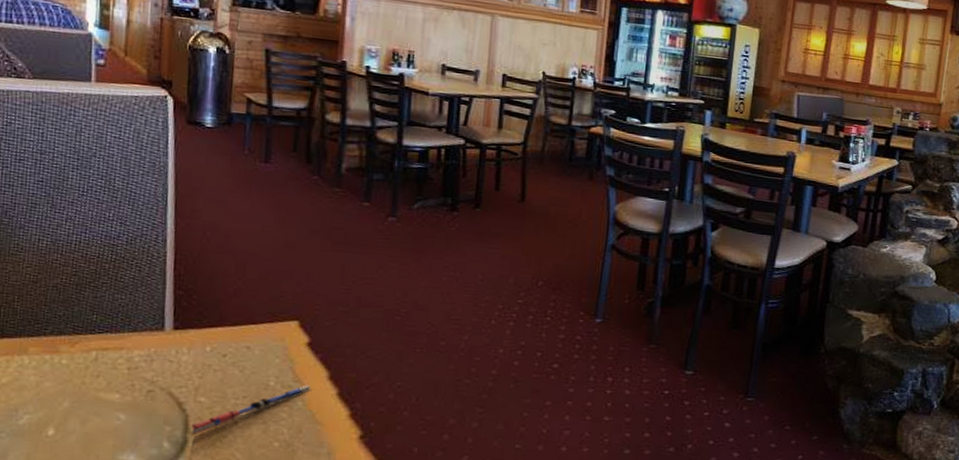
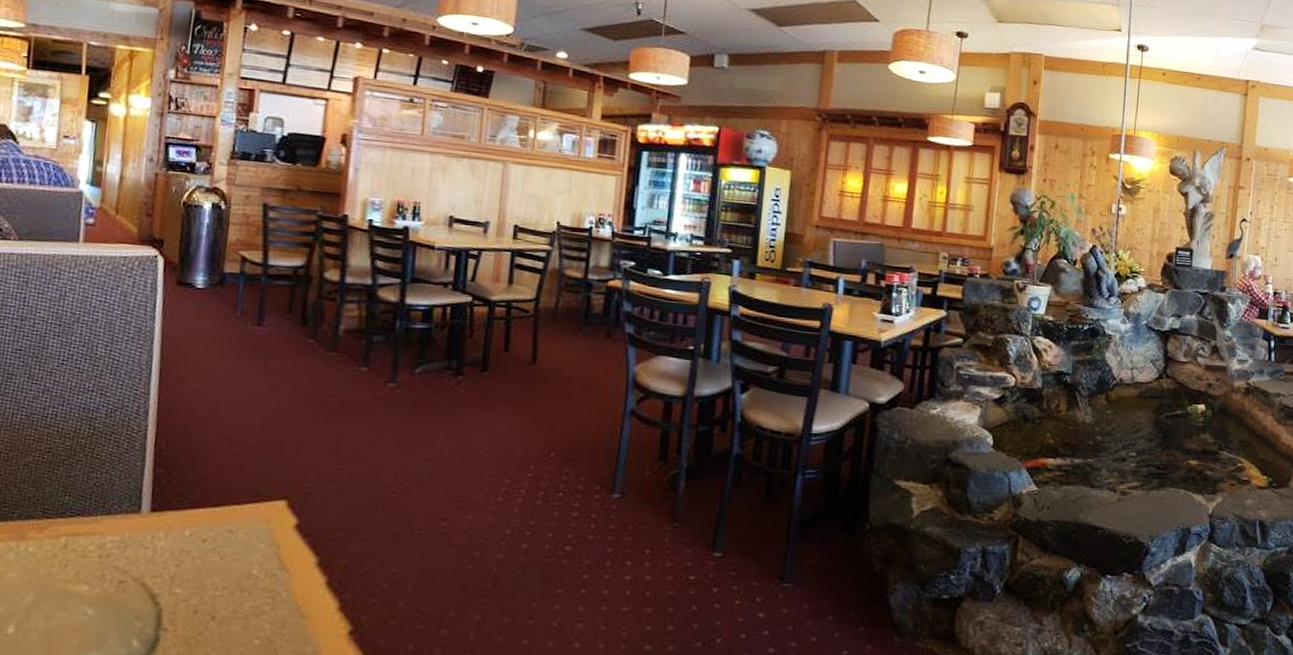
pen: present [190,385,311,435] -> none [163,573,298,632]

